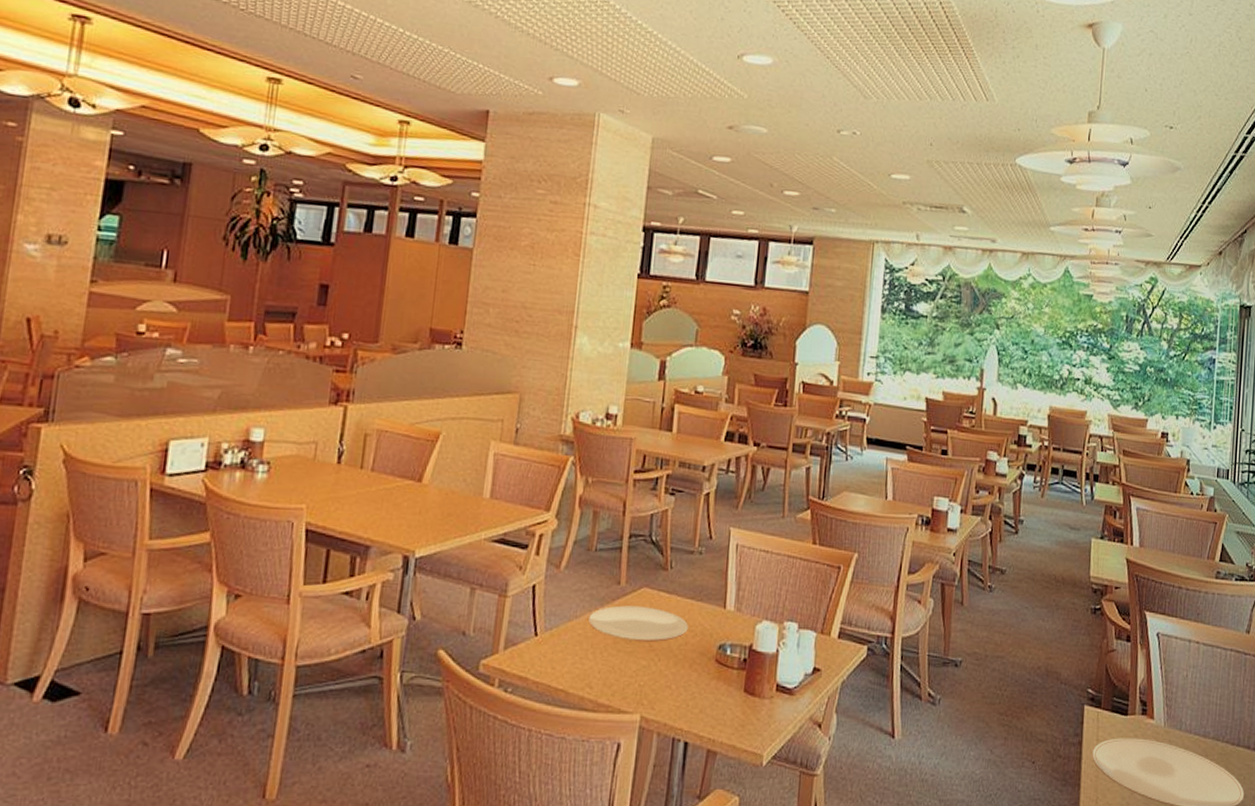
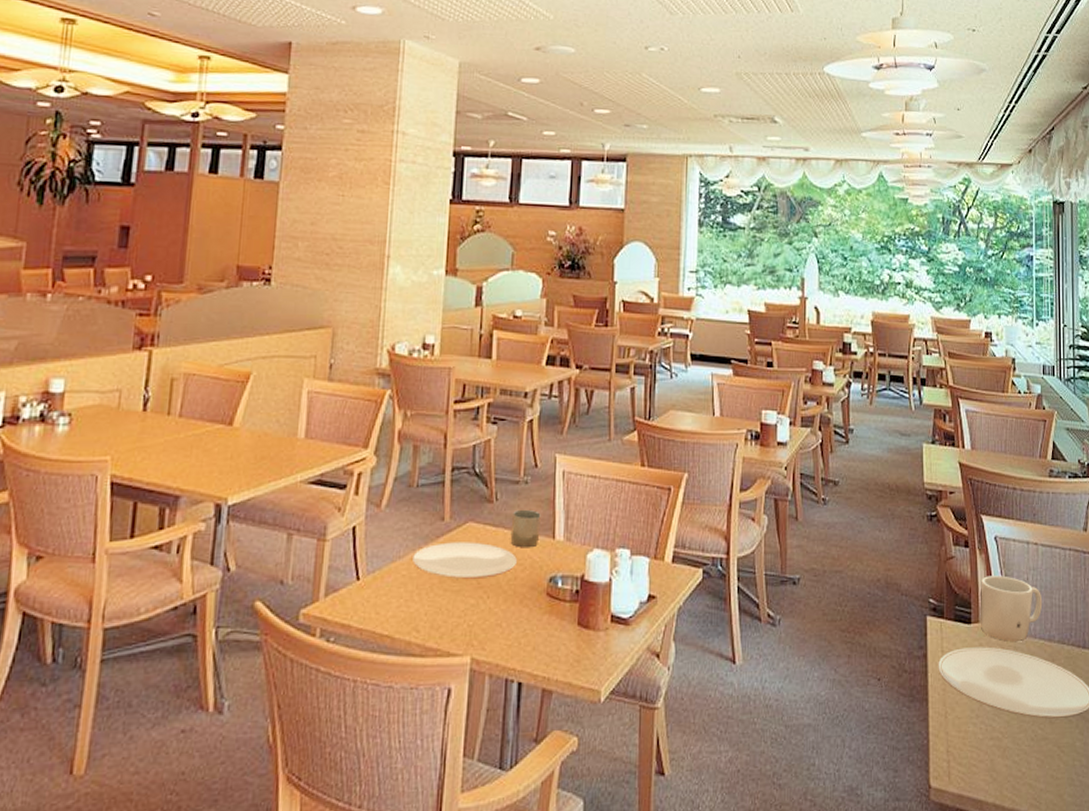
cup: none [683,578,713,616] -> present [510,509,541,548]
mug: none [1136,670,1201,735] -> present [980,575,1043,642]

